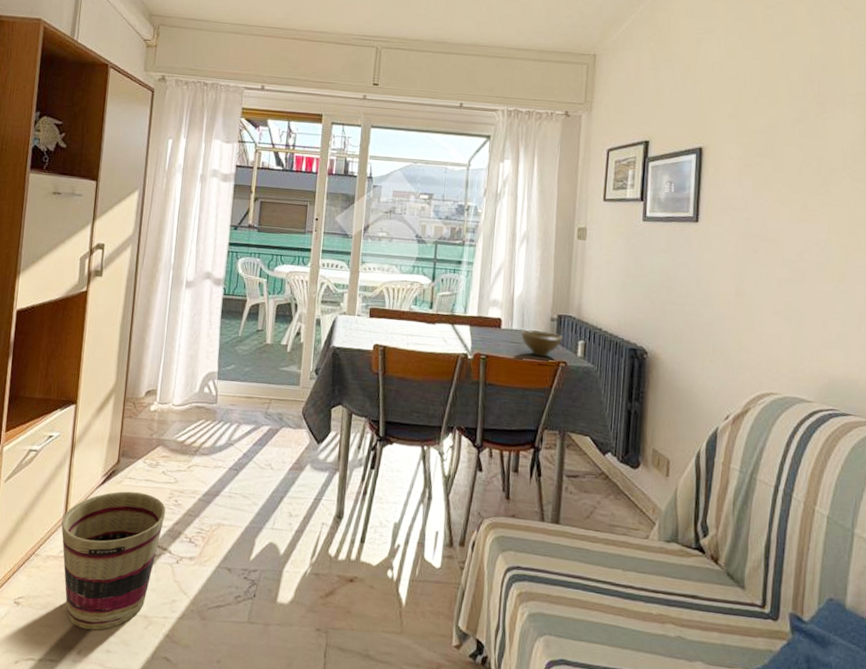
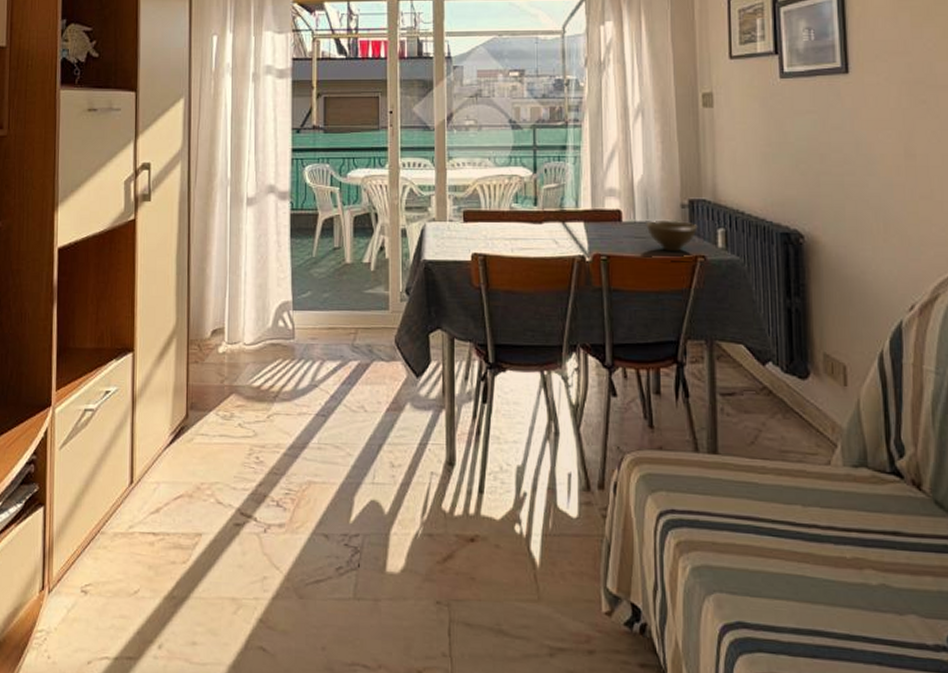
basket: present [61,491,166,630] -> none [128,450,247,619]

